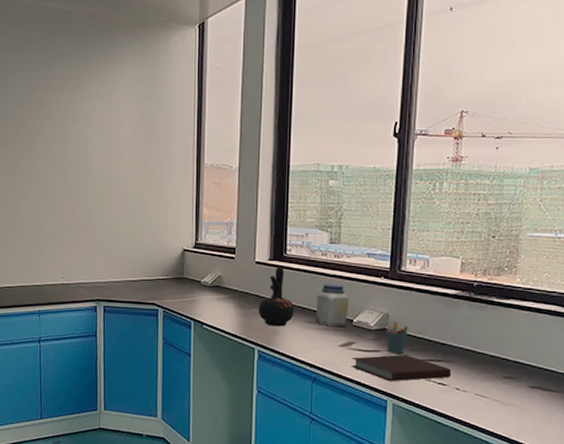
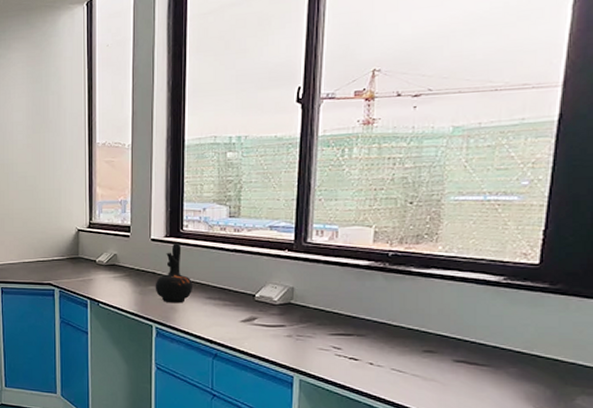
jar: present [315,284,349,327] -> none [215,259,250,303]
notebook: present [350,354,452,382] -> none [253,329,364,357]
pen holder: present [386,320,409,353] -> none [291,294,317,328]

